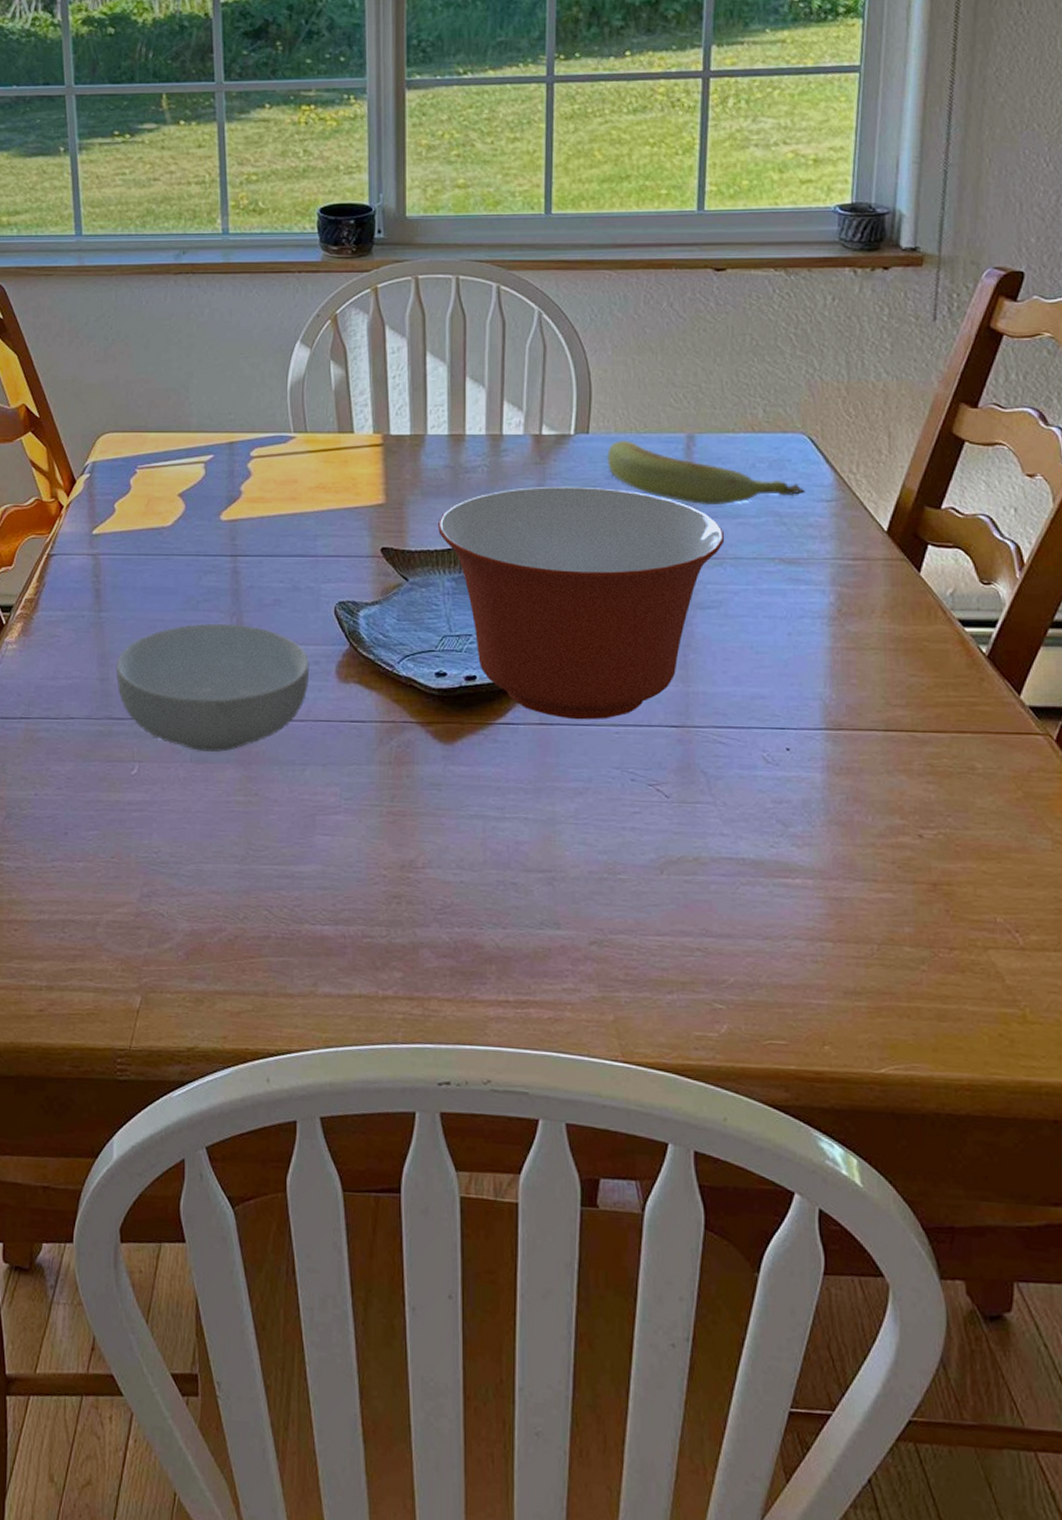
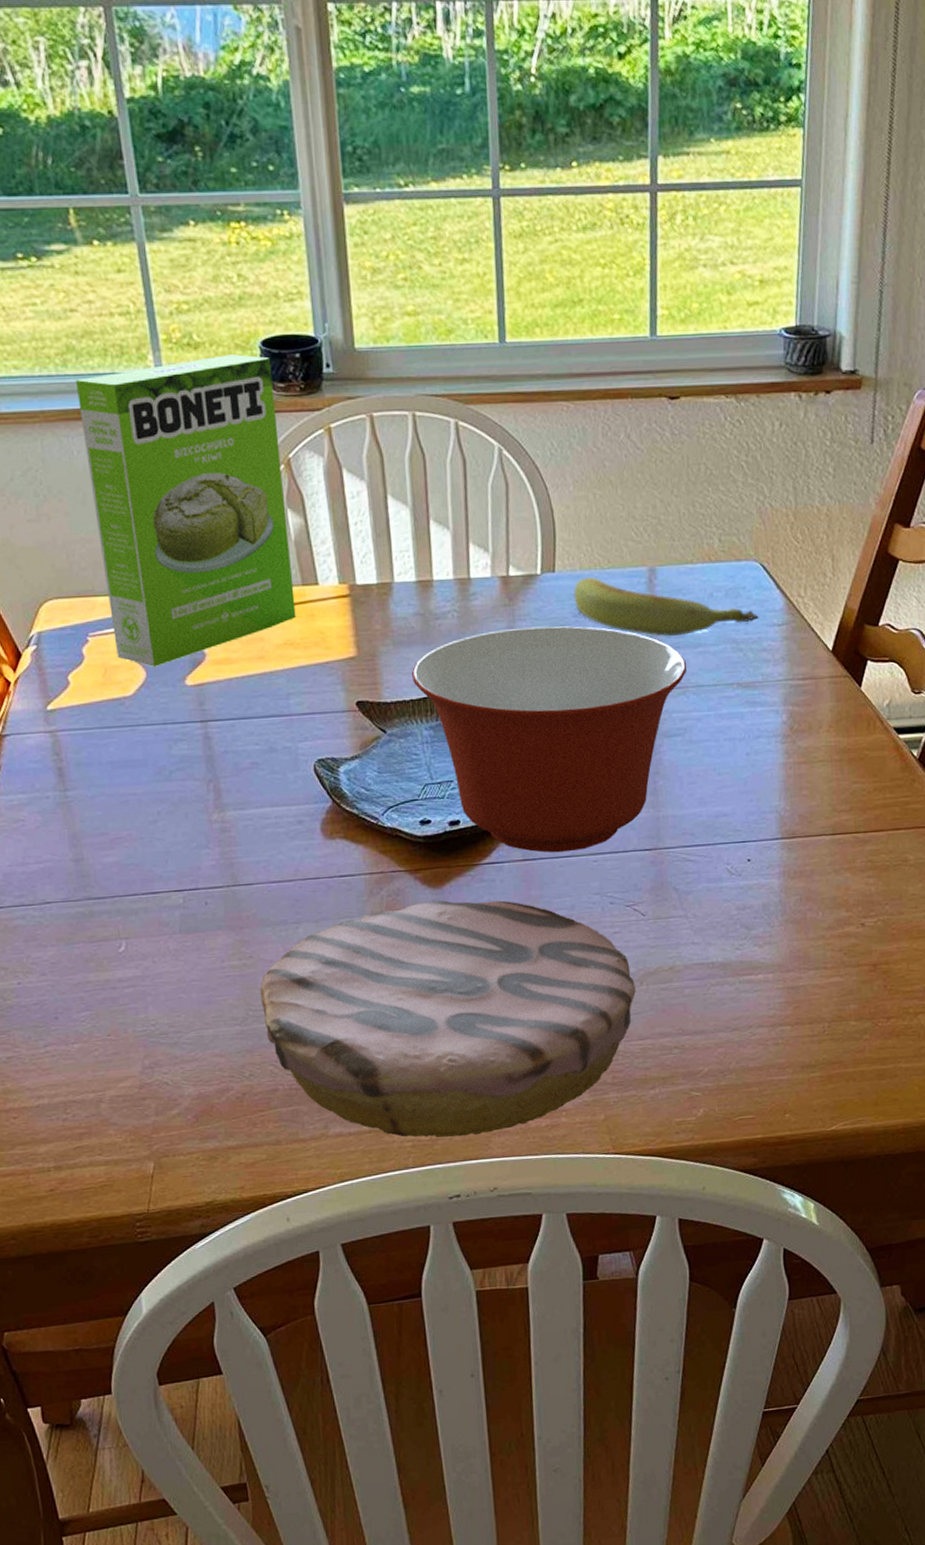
cereal bowl: present [116,623,310,752] -> none [90,791,294,922]
cake mix box: none [152,220,330,501] -> present [76,354,296,667]
plate: none [262,757,655,1018] -> present [260,900,636,1138]

